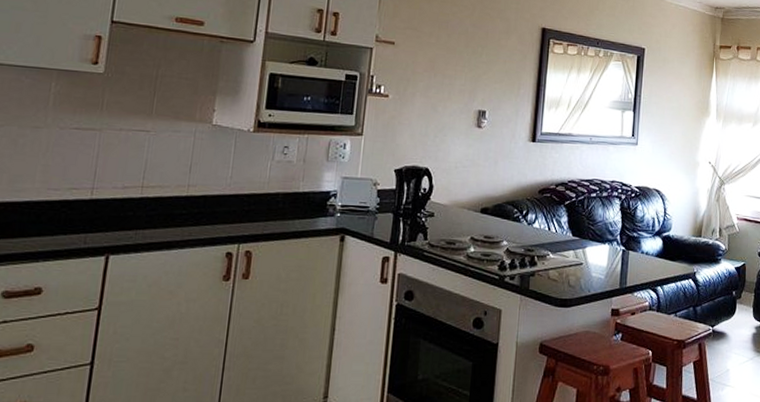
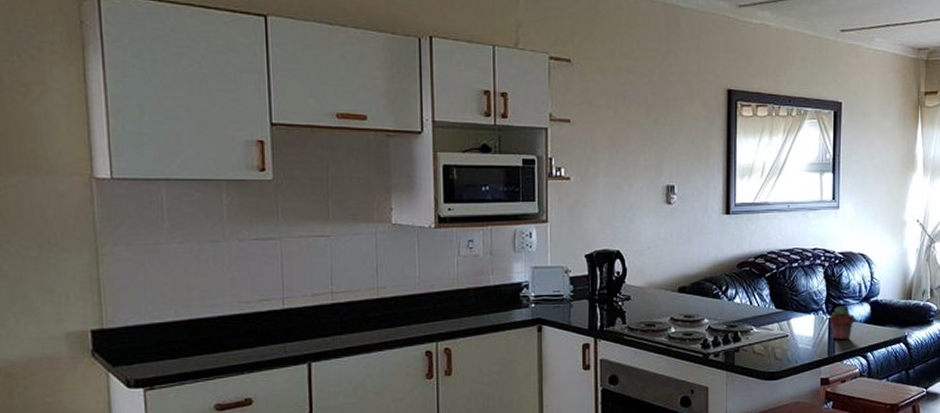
potted succulent: none [622,238,647,273] -> present [829,306,855,340]

